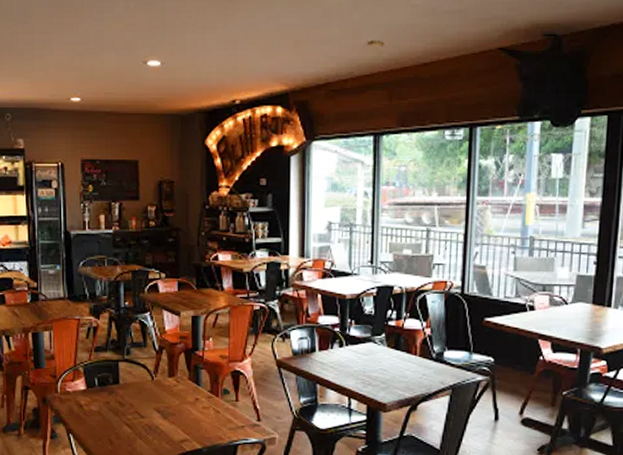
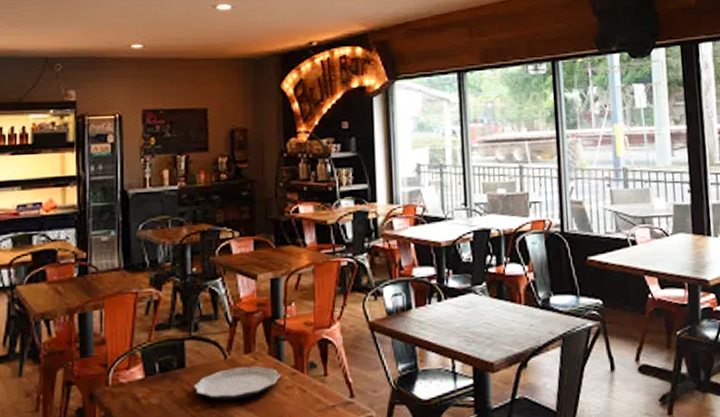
plate: none [126,387,199,413] -> present [193,366,281,401]

